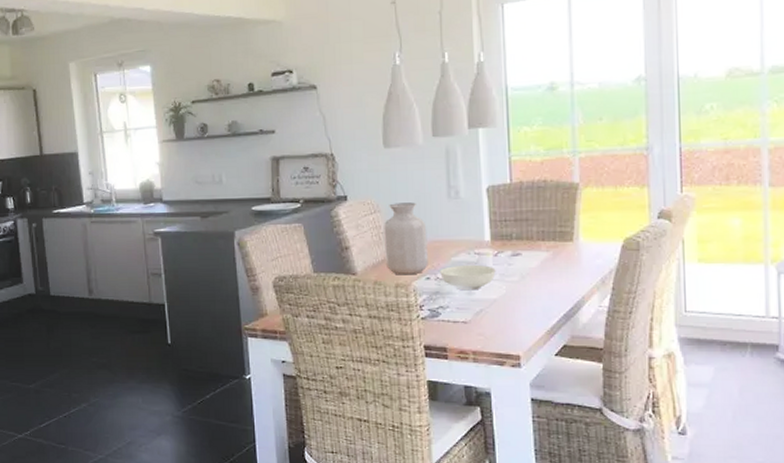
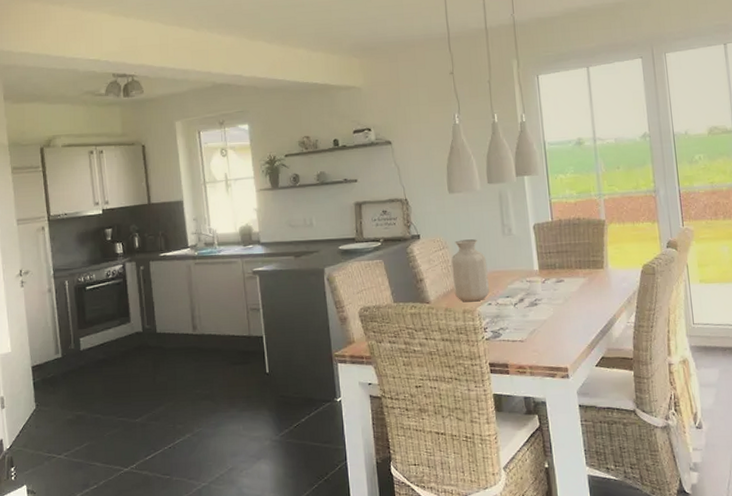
bowl: present [440,264,496,291] -> none [499,291,545,314]

